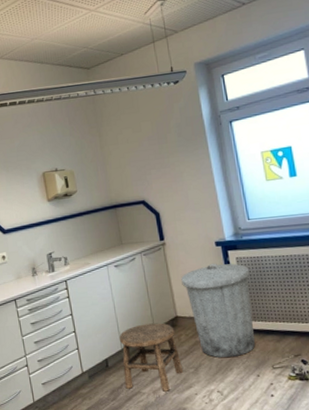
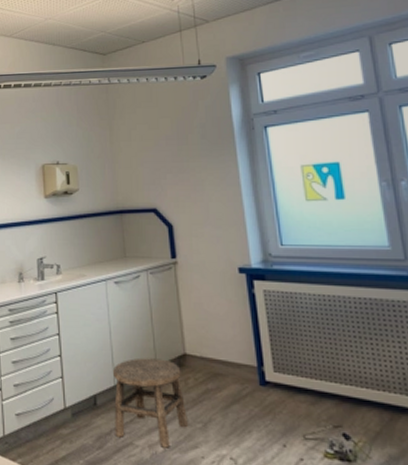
trash can: present [181,263,255,358] -> none [194,293,282,416]

